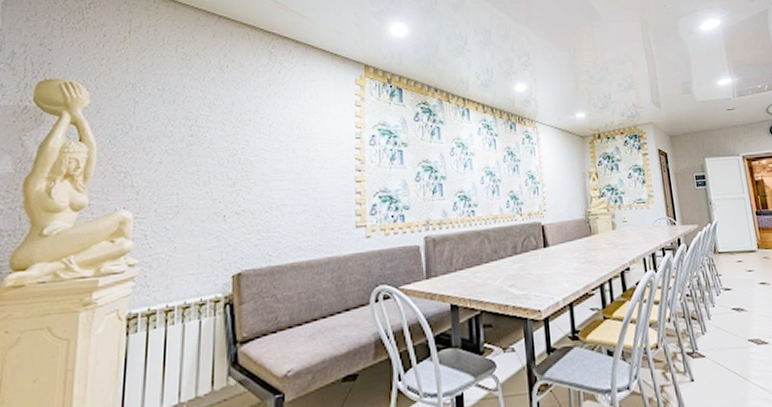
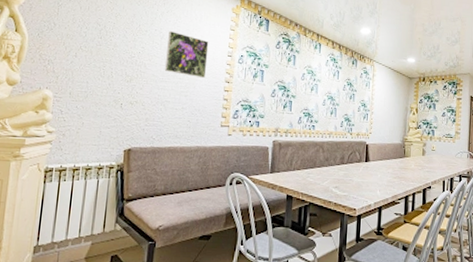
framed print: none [276,115,331,170] -> present [164,30,209,78]

